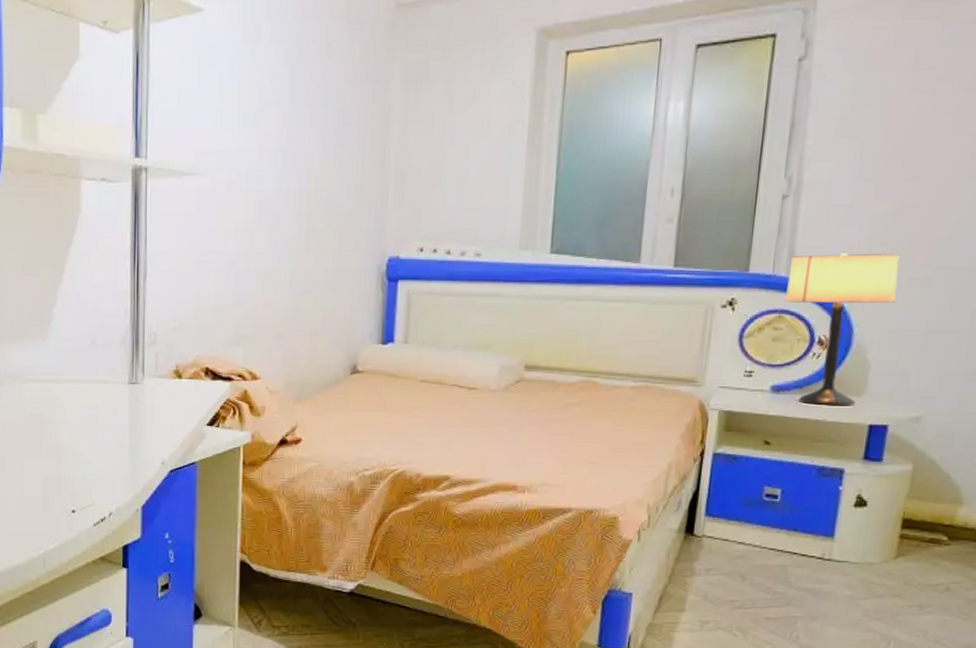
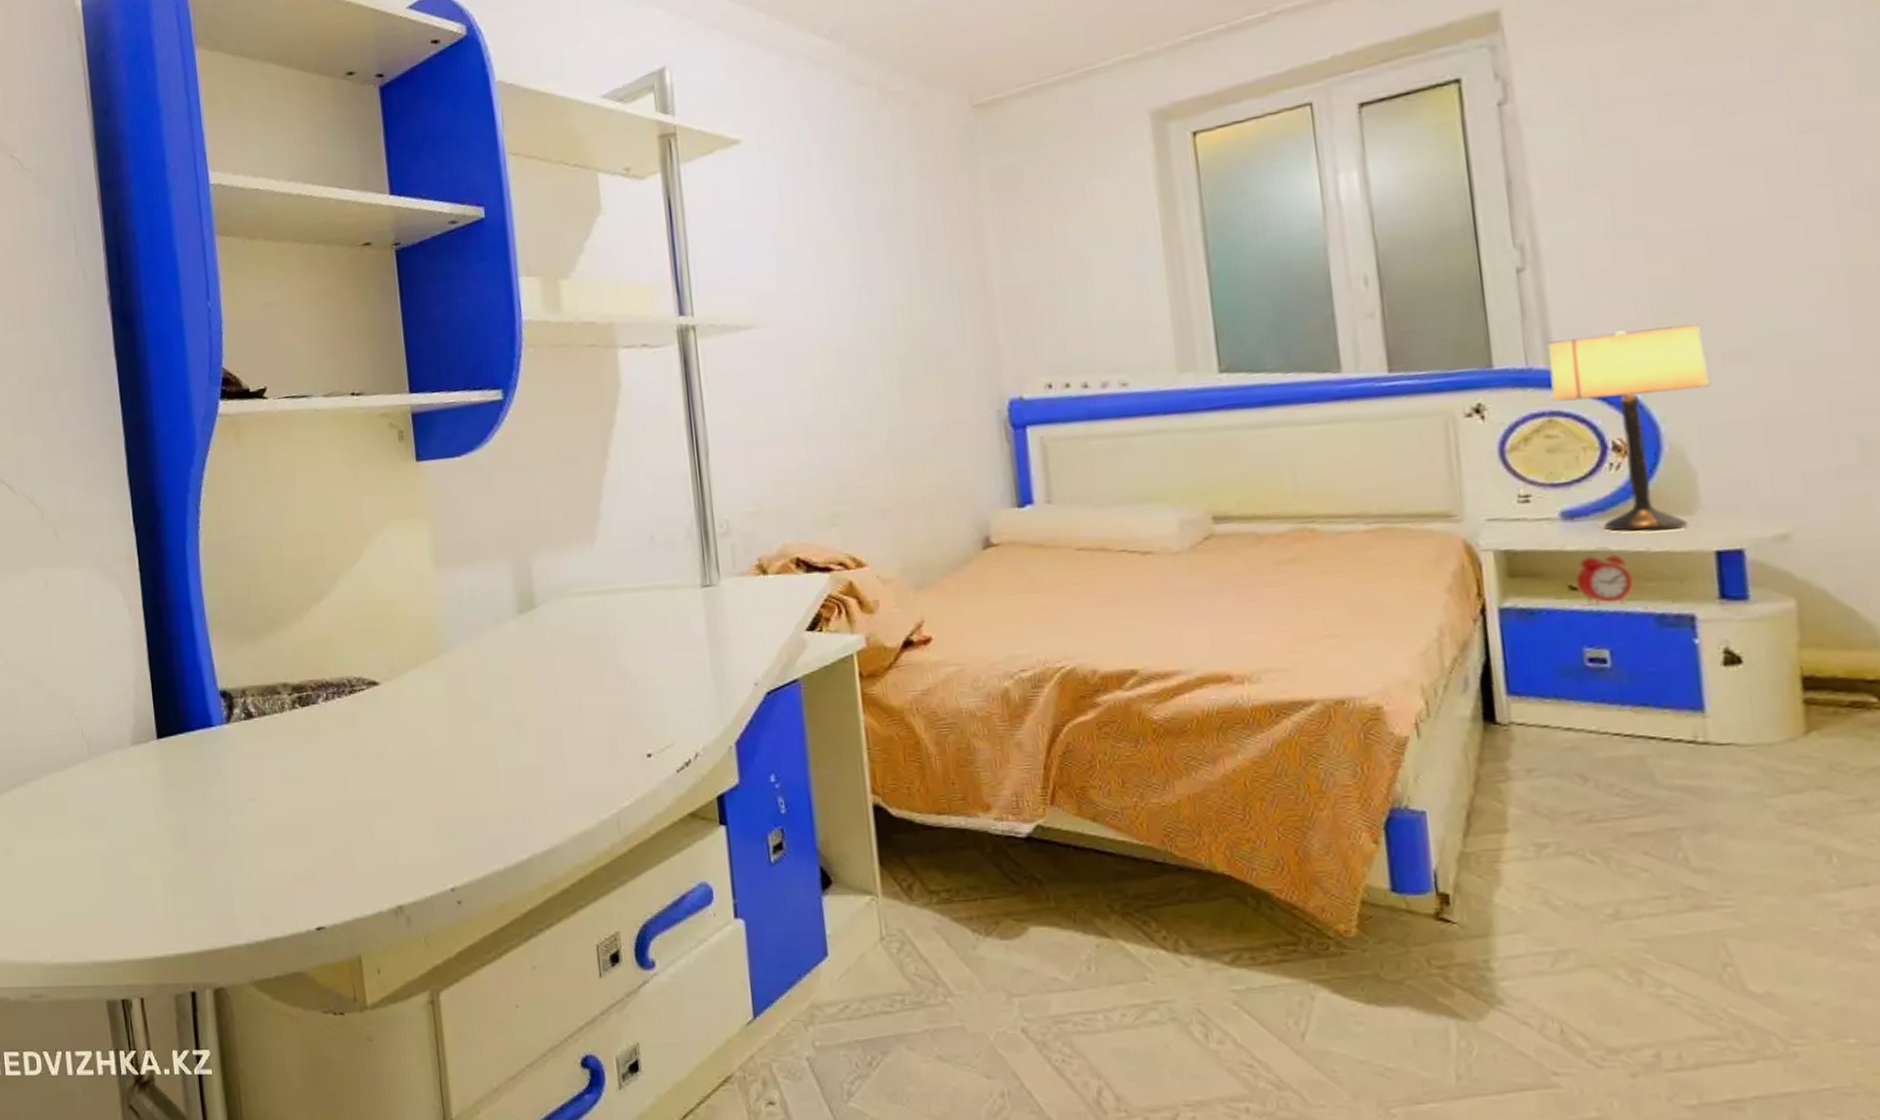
alarm clock: none [770,415,809,457] -> present [1575,547,1633,605]

